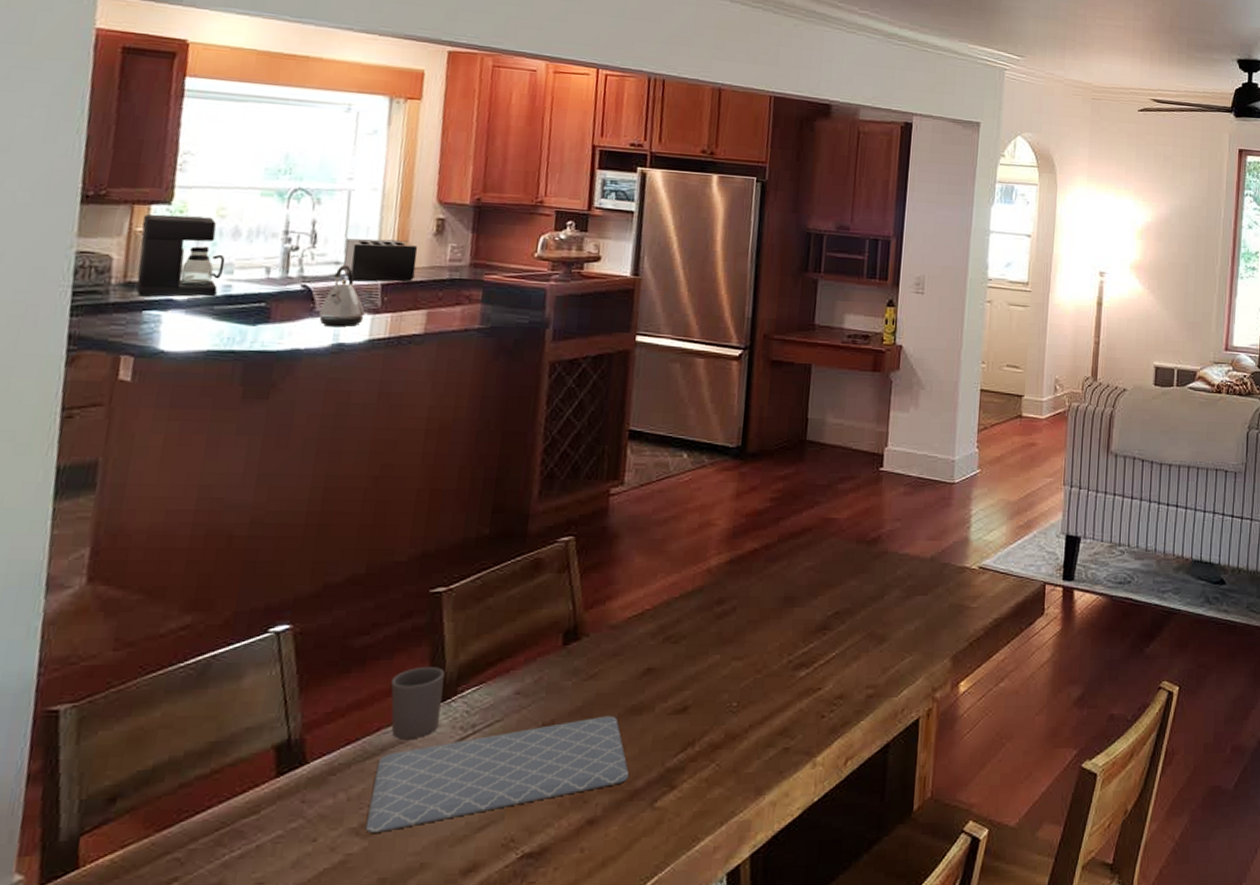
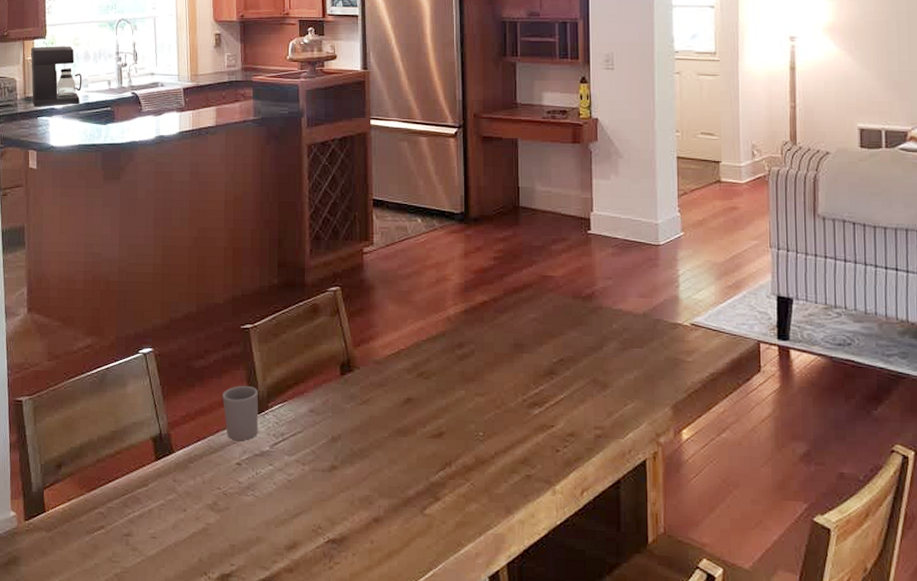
kettle: present [318,264,365,327] -> none [144,75,175,123]
toaster: present [343,238,418,282] -> none [156,53,205,87]
placemat: present [365,715,630,833] -> none [217,434,402,510]

